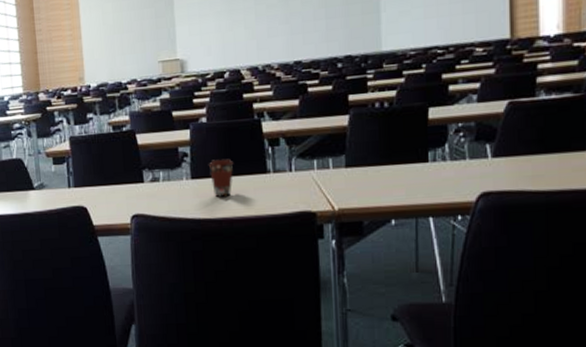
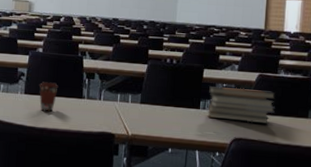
book stack: none [439,122,536,173] -> present [207,86,276,124]

